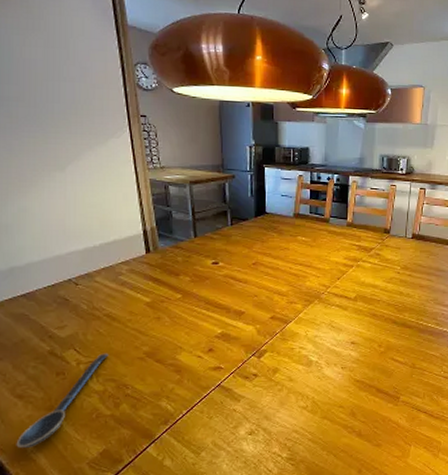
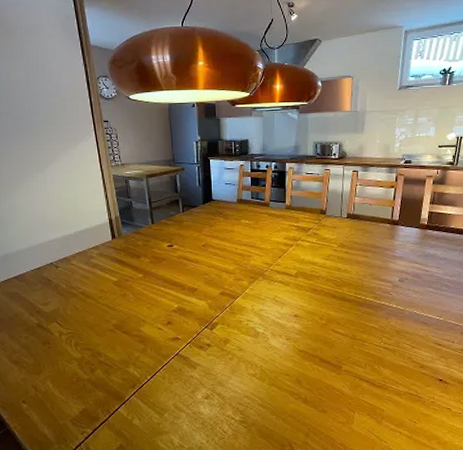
spoon: present [16,353,109,448] -> none [14,325,85,406]

